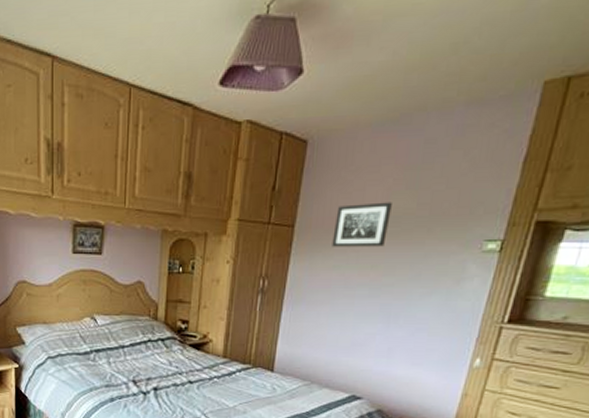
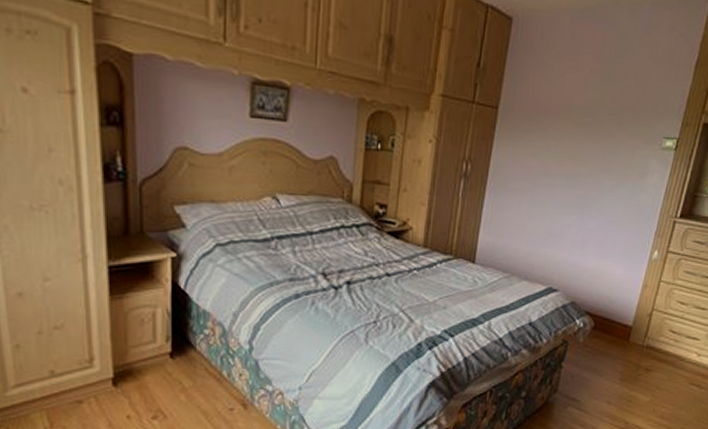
wall art: present [332,202,392,247] -> none [533,91,588,137]

